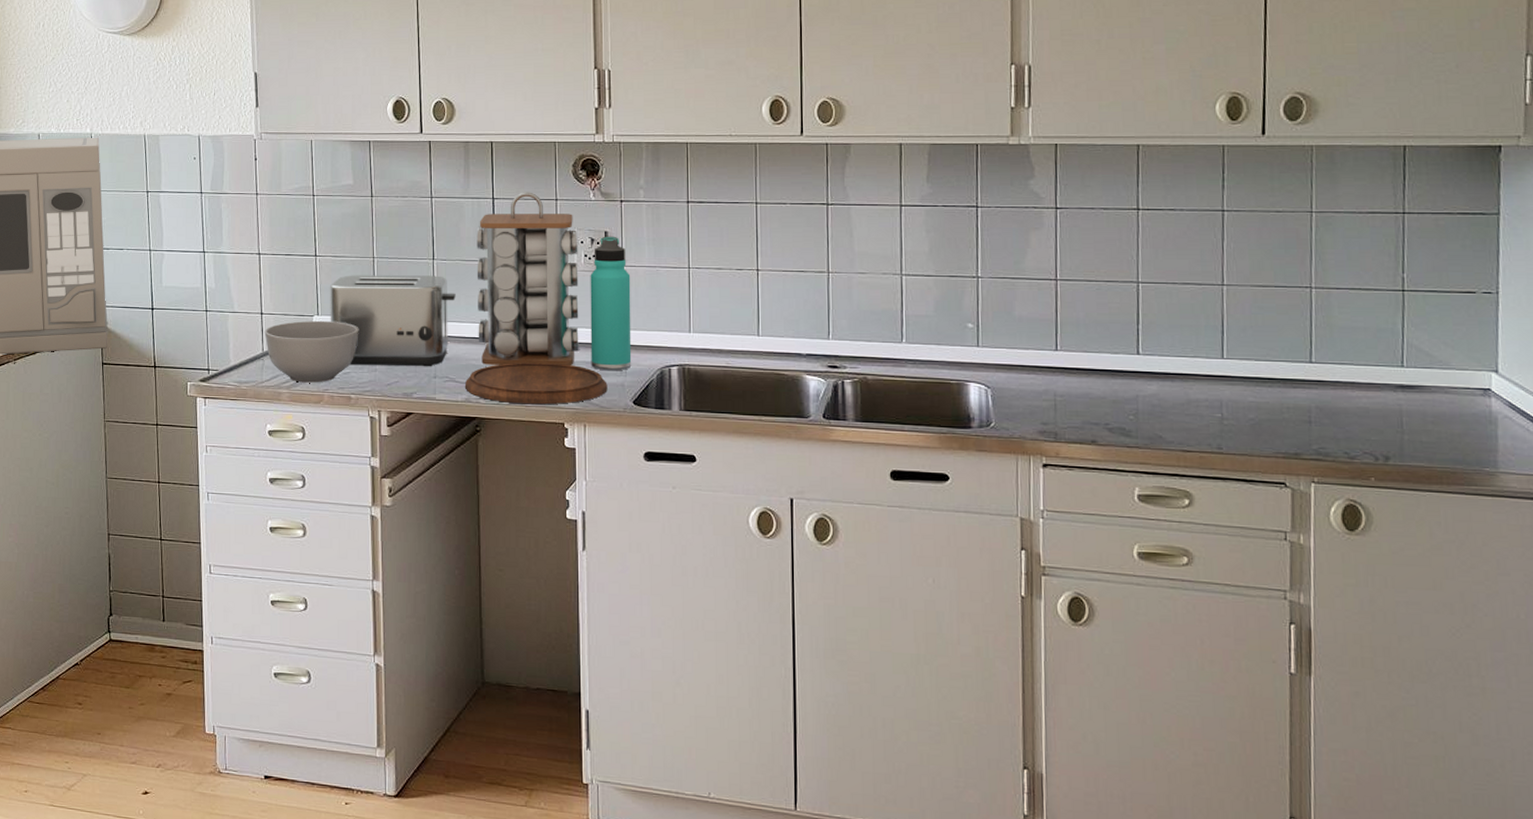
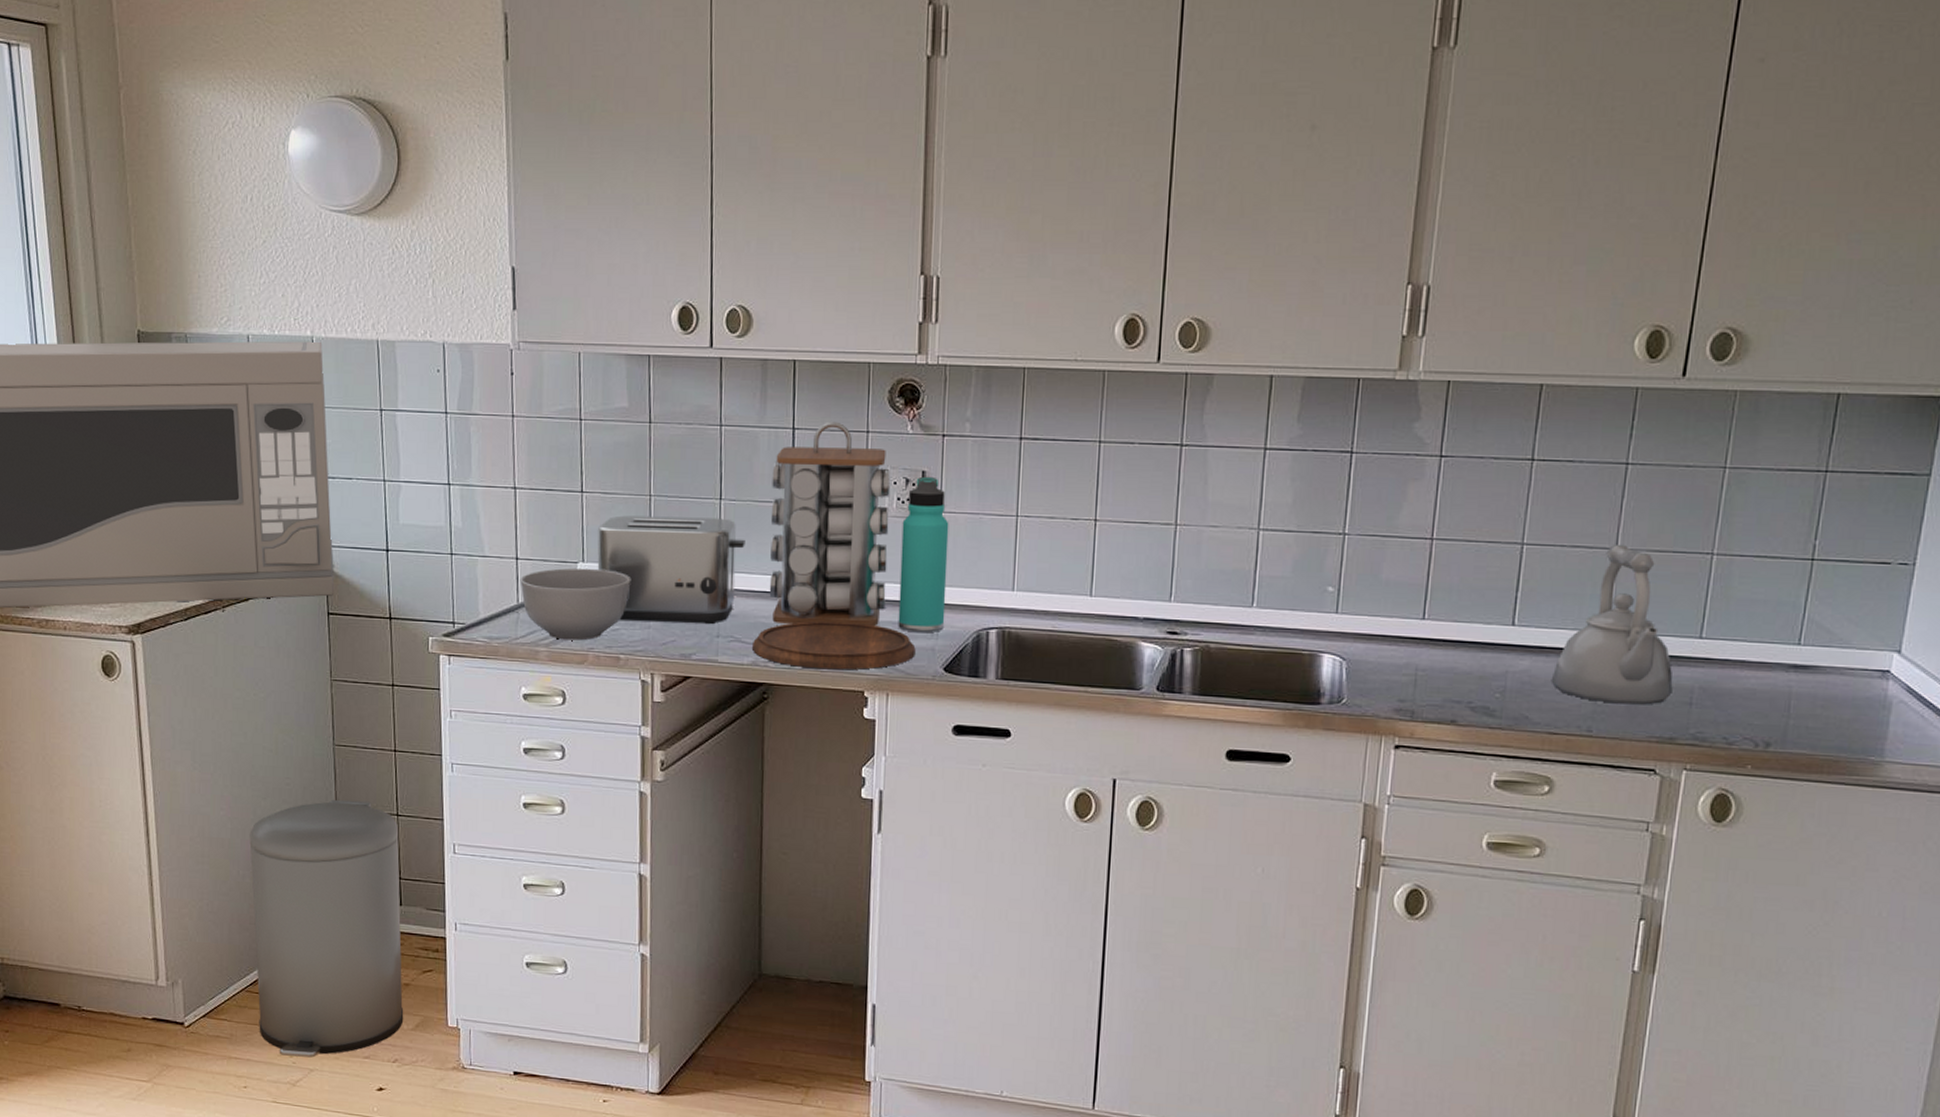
pedal bin: none [33,526,167,763] -> present [249,799,404,1058]
kettle: none [1178,280,1292,424] -> present [1550,543,1673,705]

